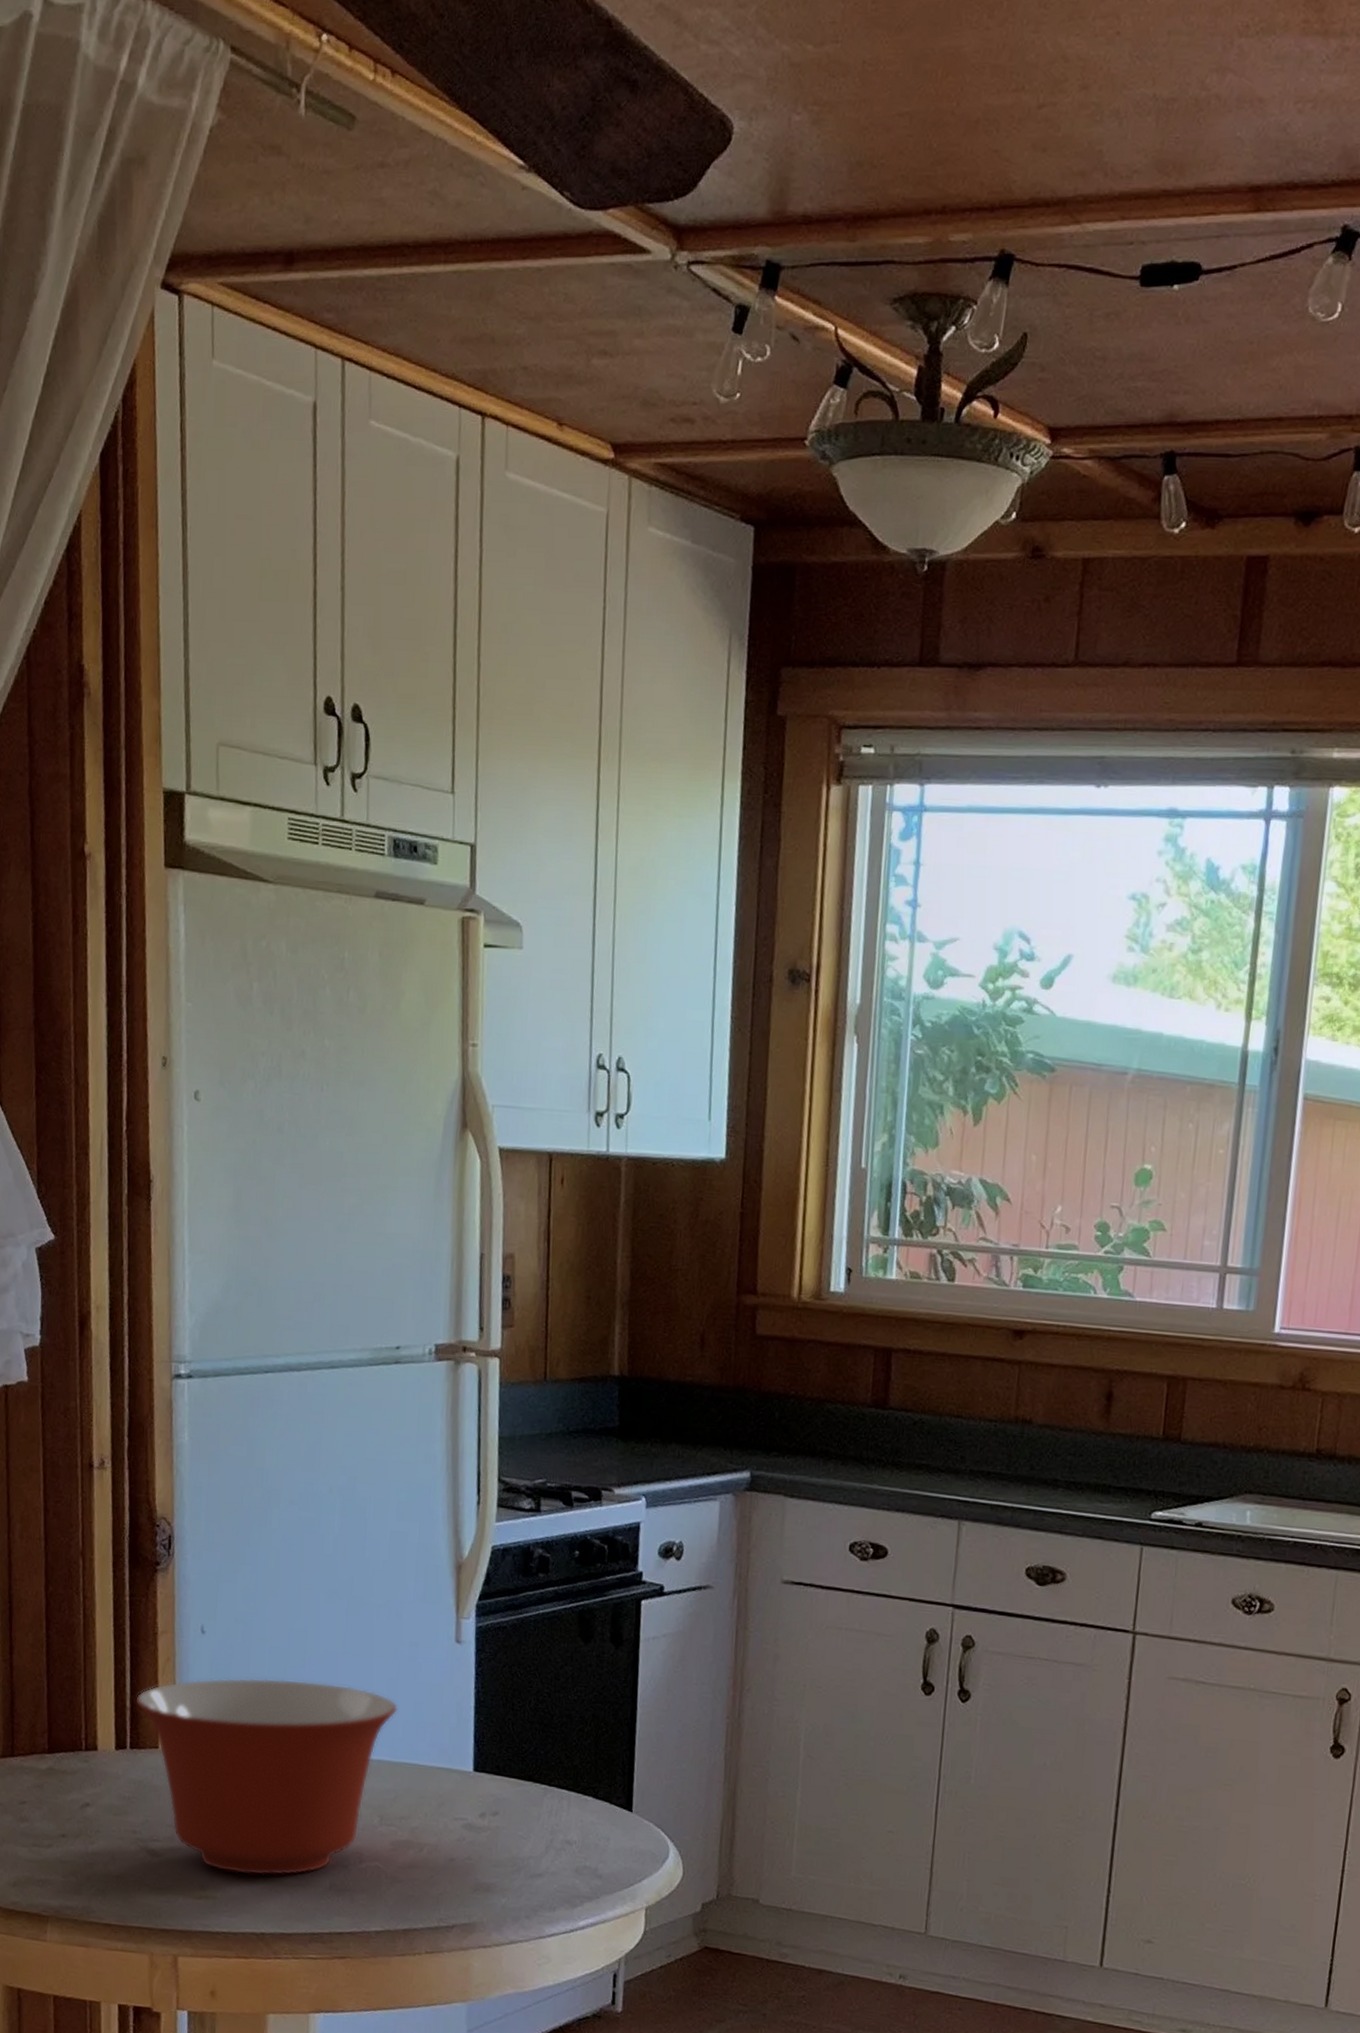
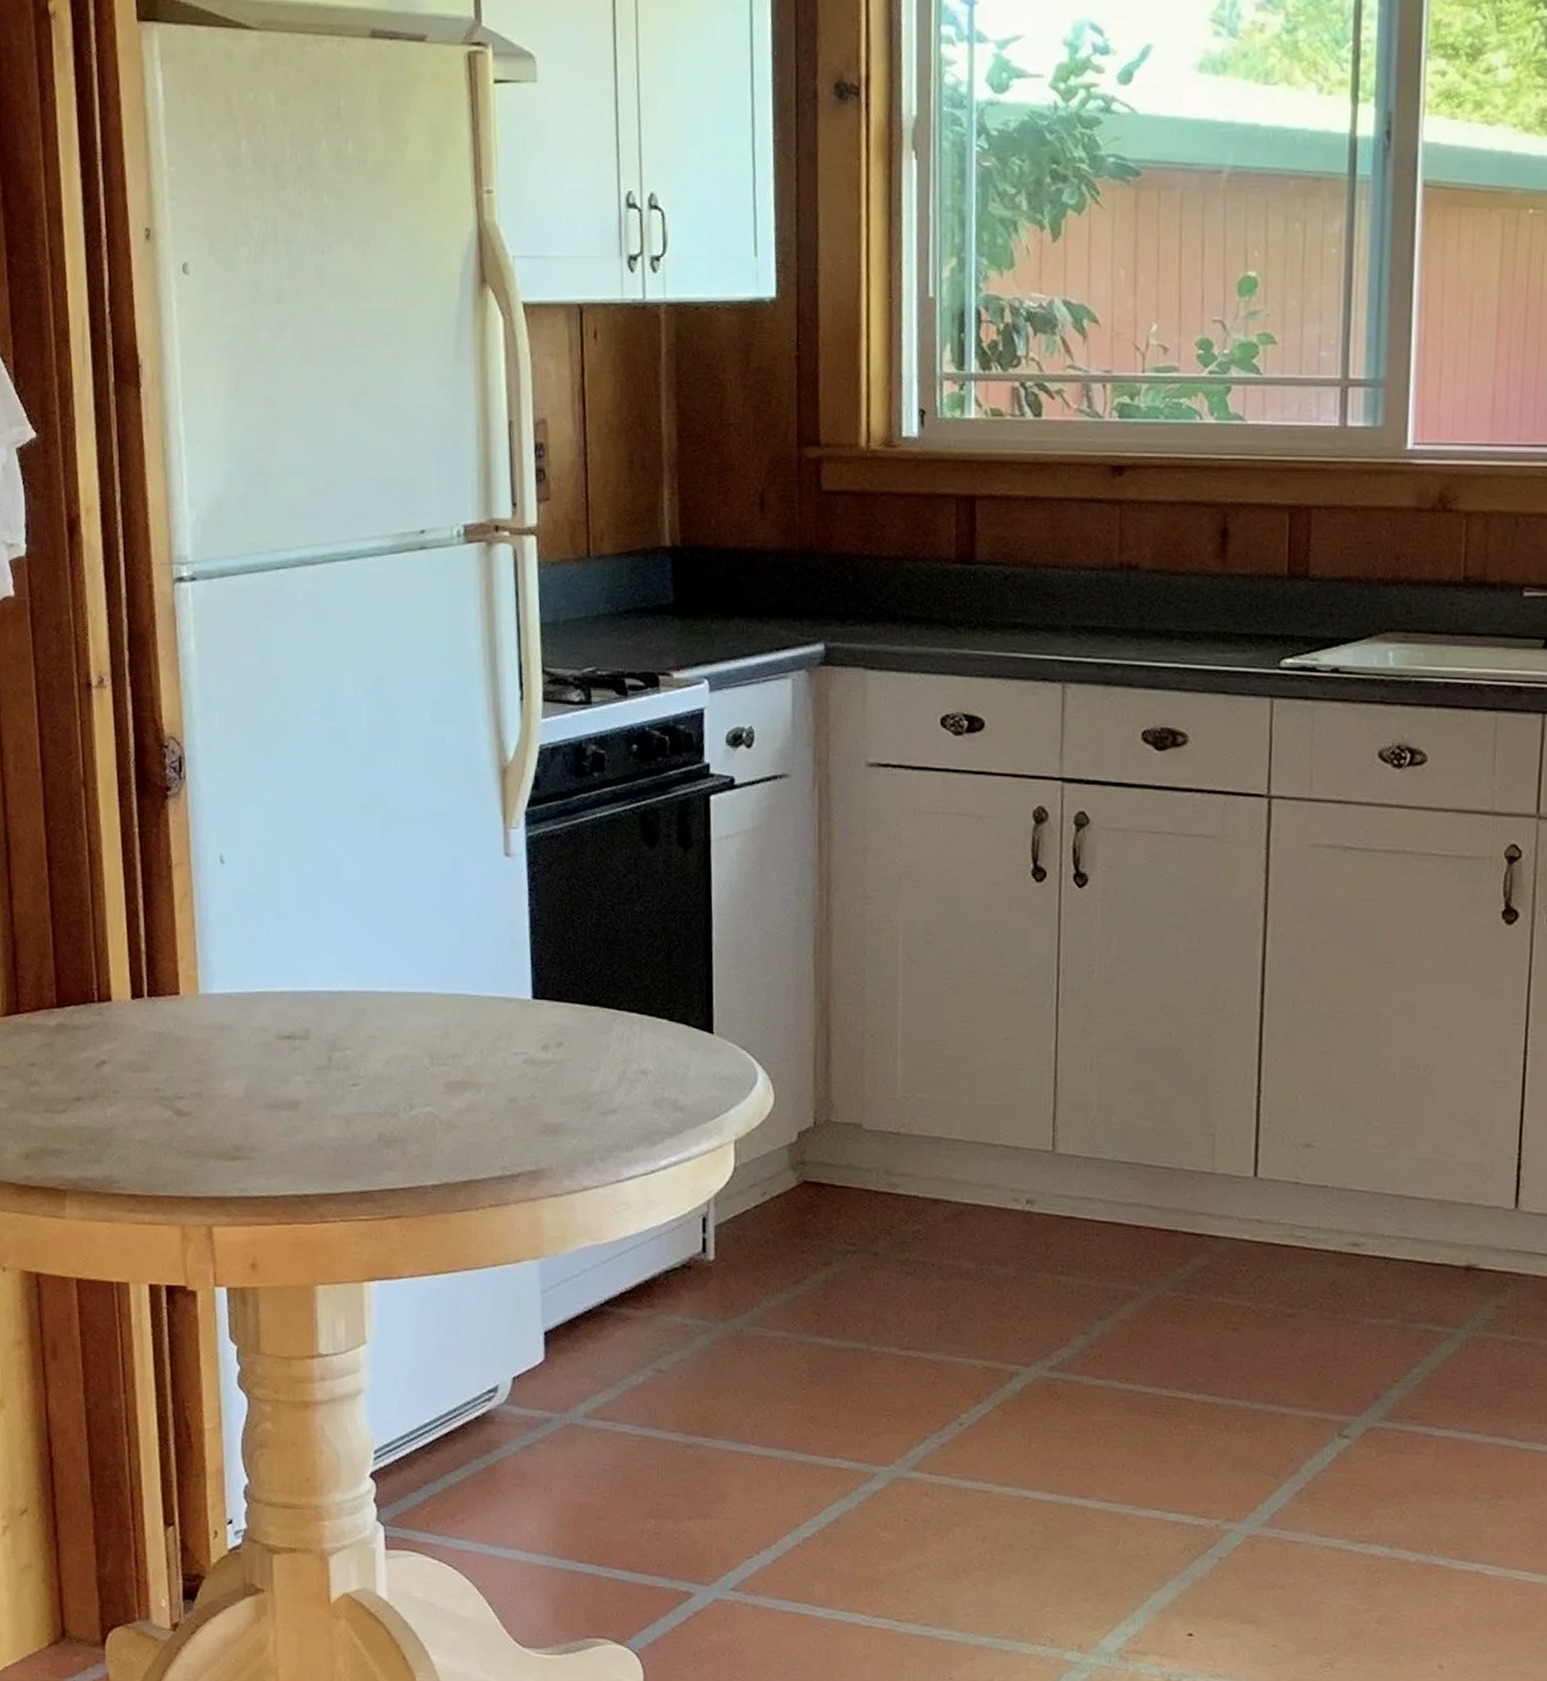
mixing bowl: present [135,1677,398,1876] -> none [151,908,445,1131]

